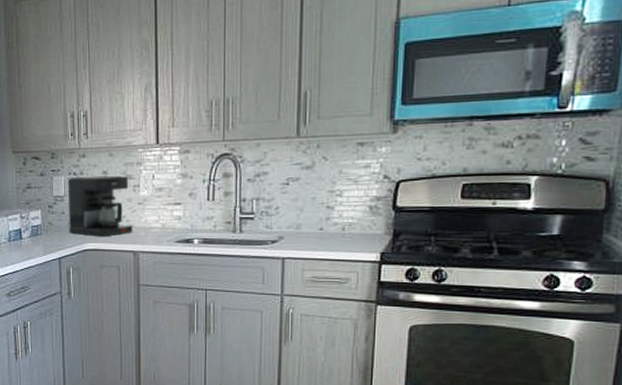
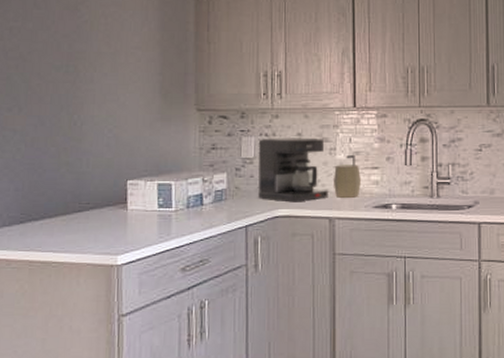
soap dispenser: none [138,191,163,233] -> present [334,154,361,198]

